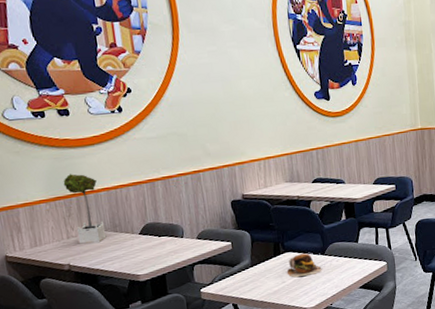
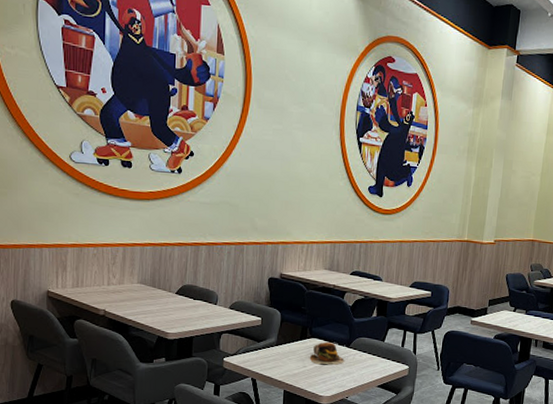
potted tree: present [63,174,107,244] -> none [114,224,145,295]

